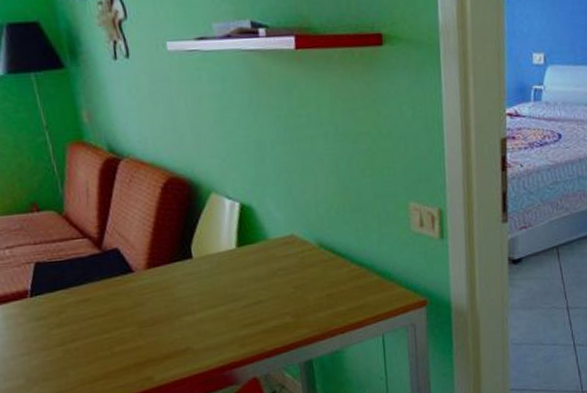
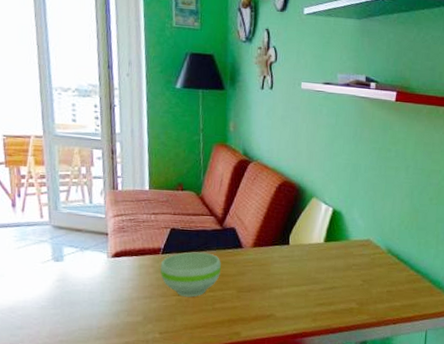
bowl: none [31,285,112,346] -> present [160,252,221,297]

